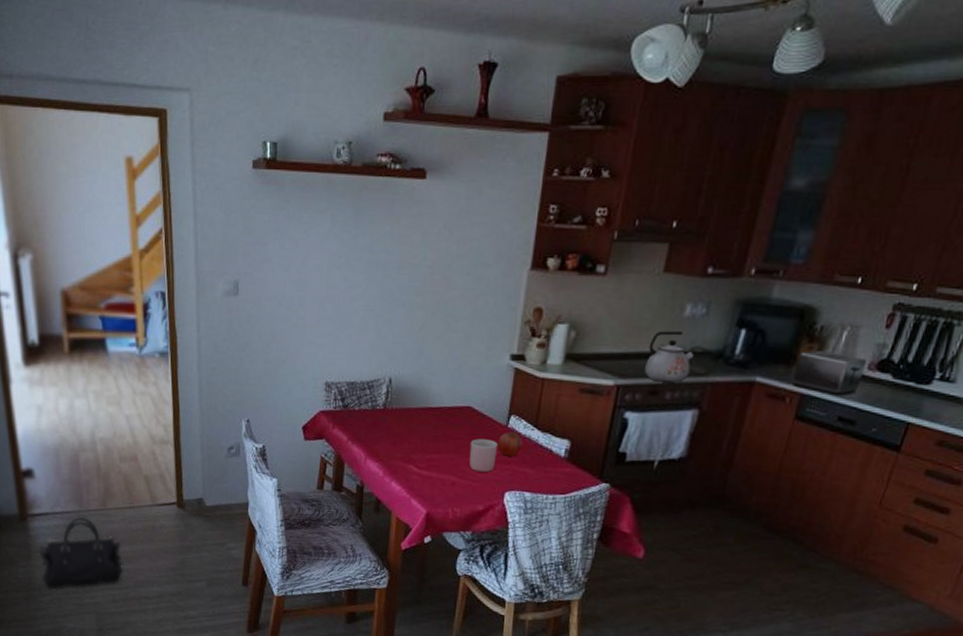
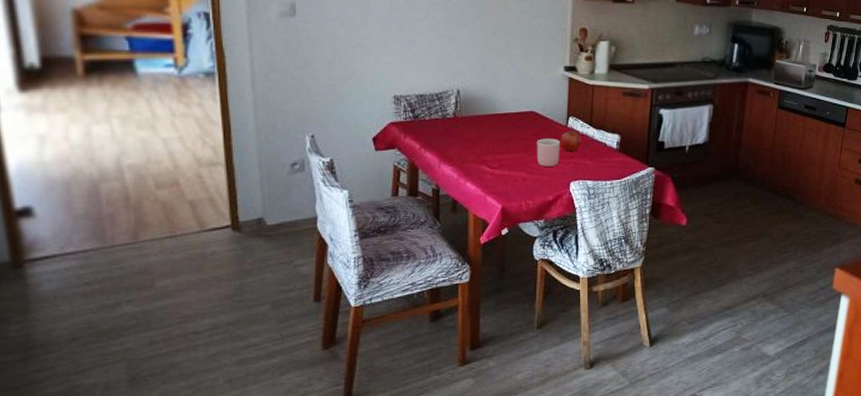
shoulder bag: present [39,516,125,588] -> none [42,253,165,342]
kettle: present [644,331,695,383] -> none [671,46,705,85]

